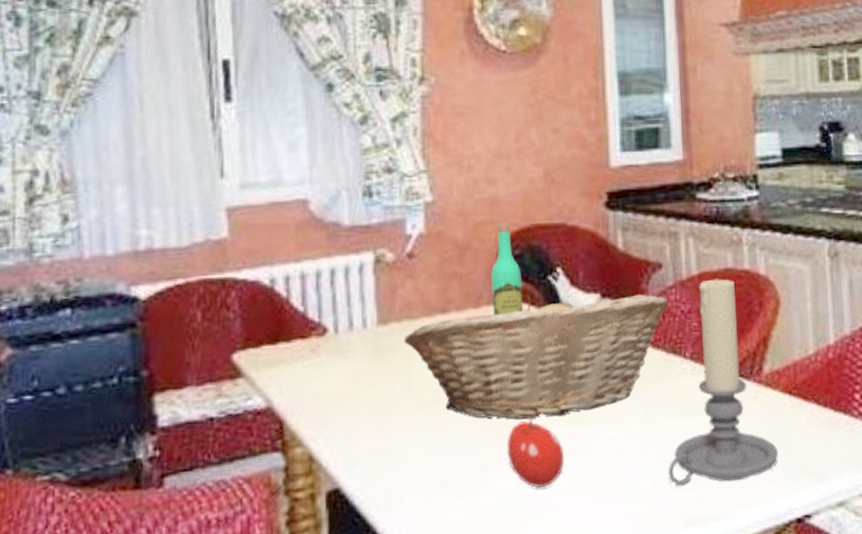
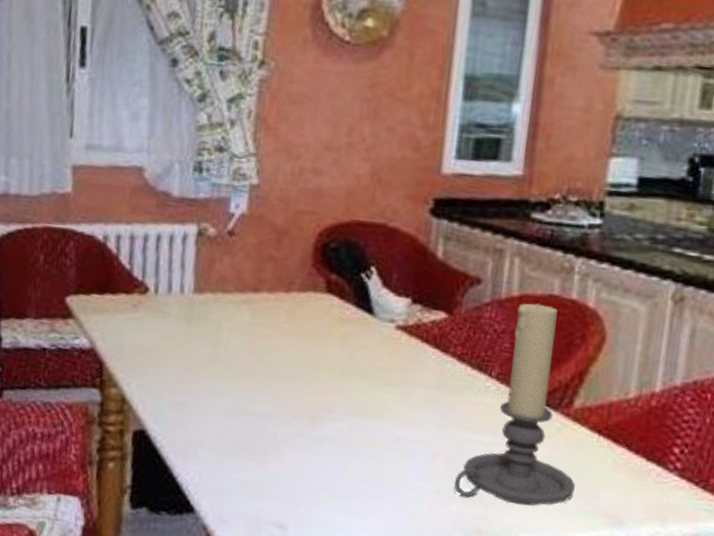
fruit basket: present [404,294,668,419] -> none [216,287,481,408]
wine bottle: present [491,222,524,316] -> none [302,213,335,304]
fruit: present [507,420,564,488] -> none [298,404,353,469]

